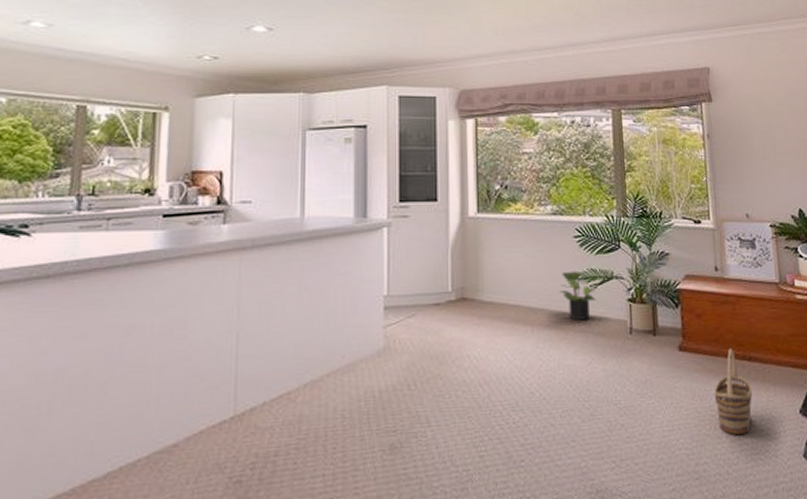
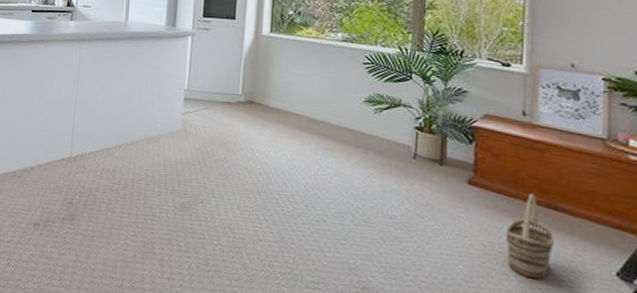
potted plant: present [559,270,596,320] -> none [343,93,380,139]

